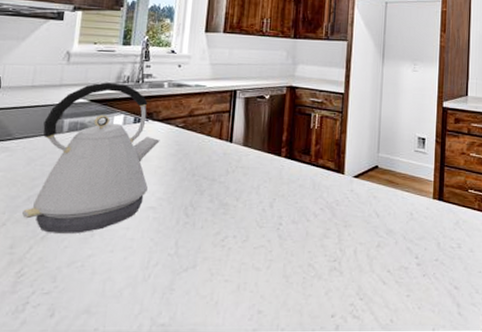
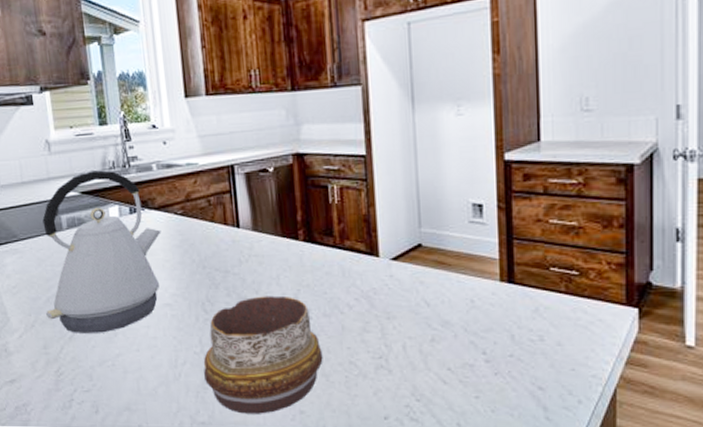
decorative bowl: none [173,203,287,315] -> present [203,295,323,414]

